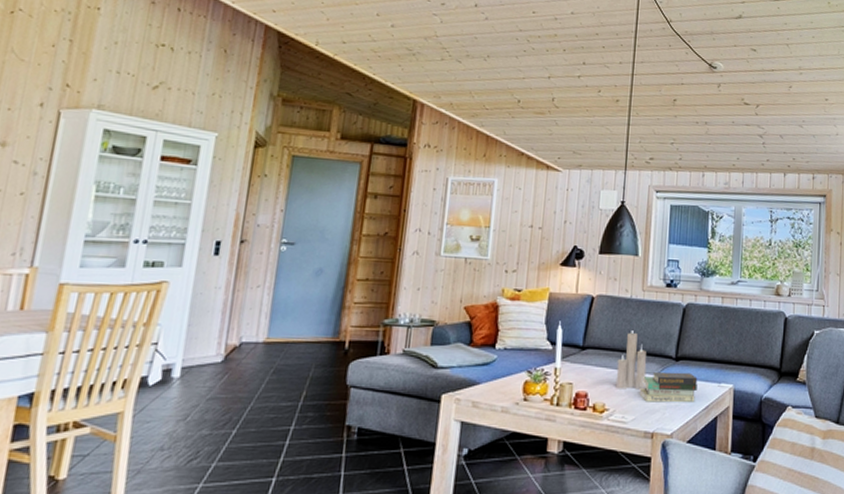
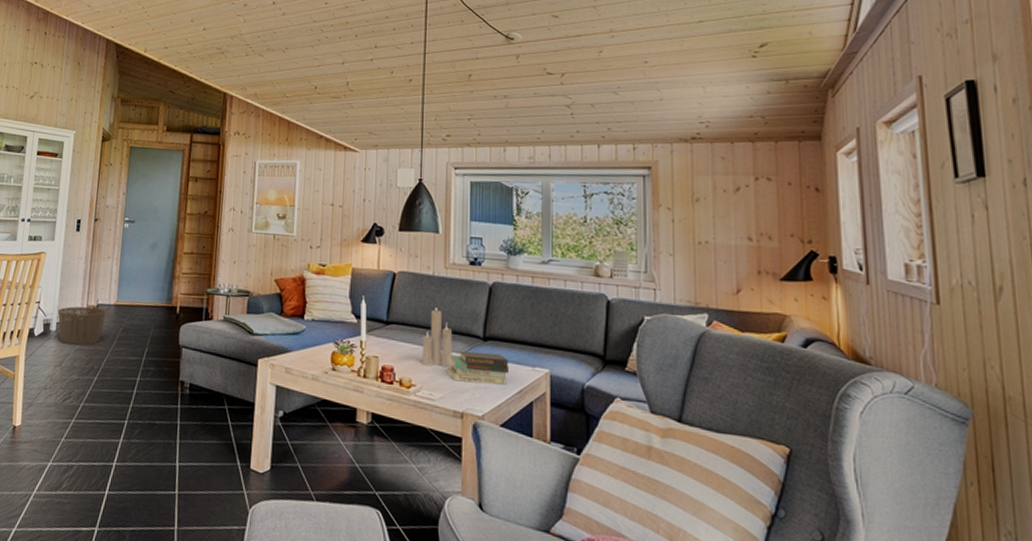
basket: none [183,344,252,395] -> present [57,305,106,346]

